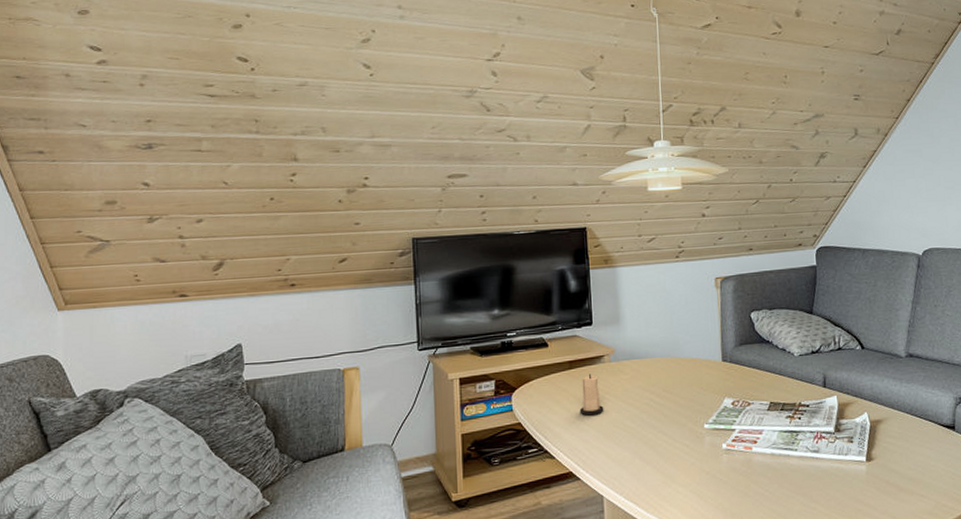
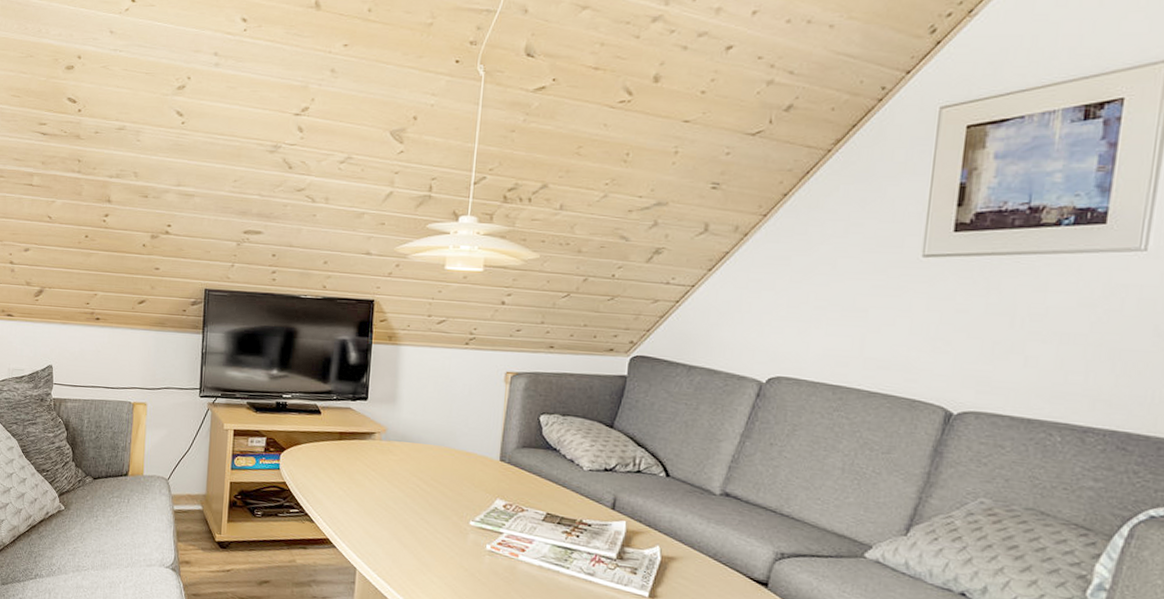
candle: present [579,373,604,416] -> none [343,448,369,490]

